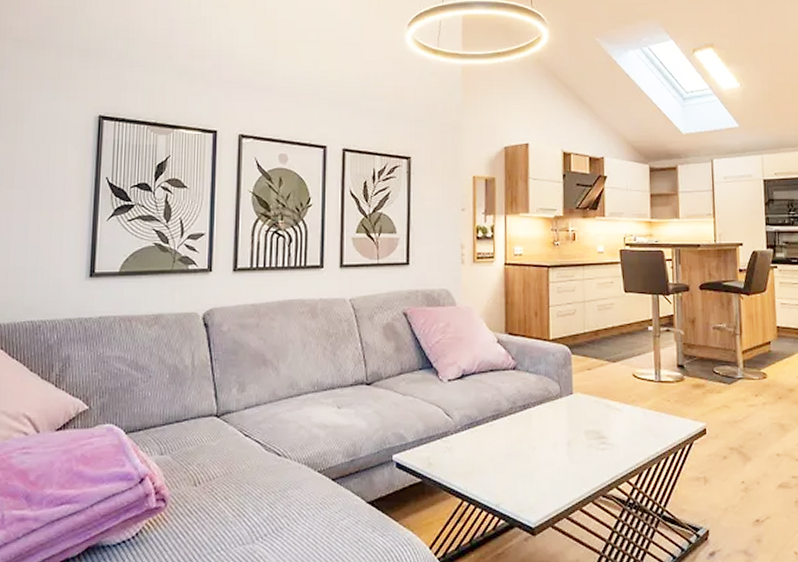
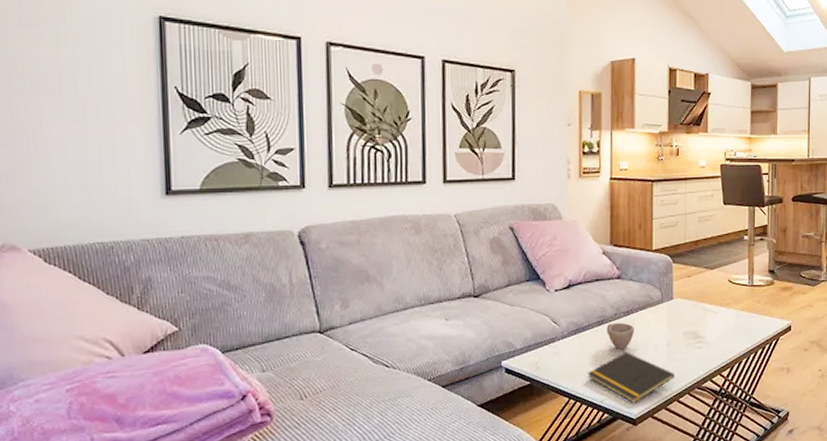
notepad: none [481,450,576,509] -> present [587,351,675,403]
cup: none [502,417,532,447] -> present [607,322,635,349]

